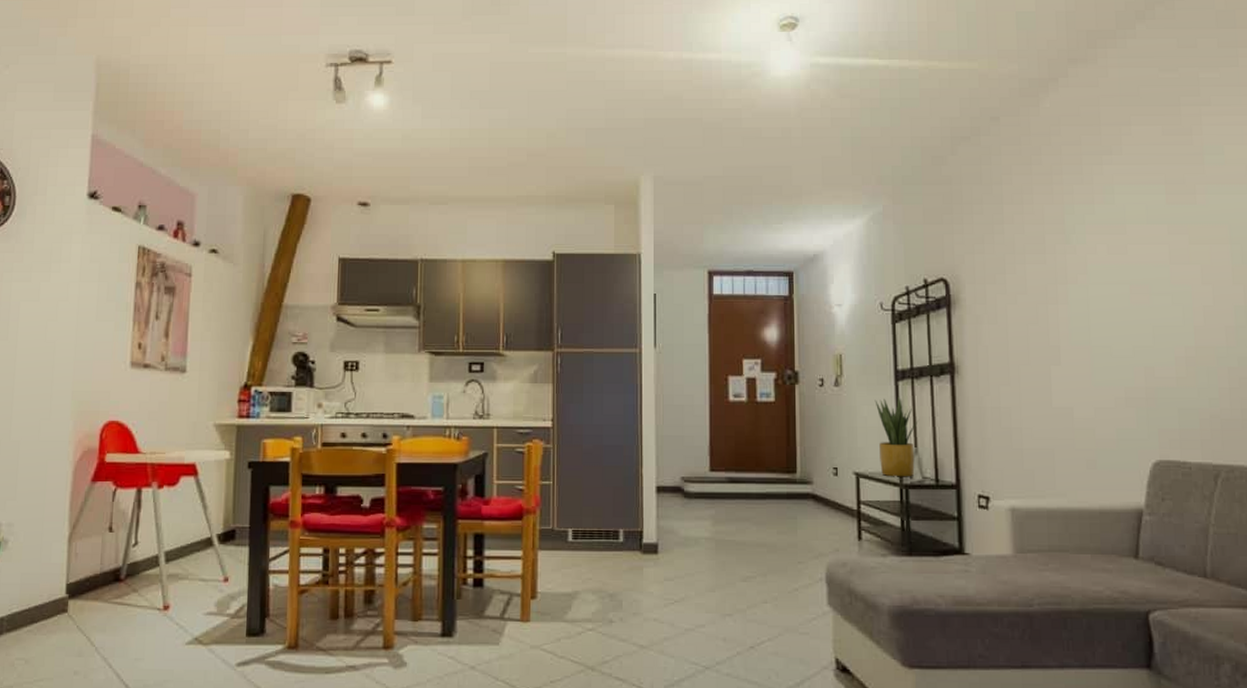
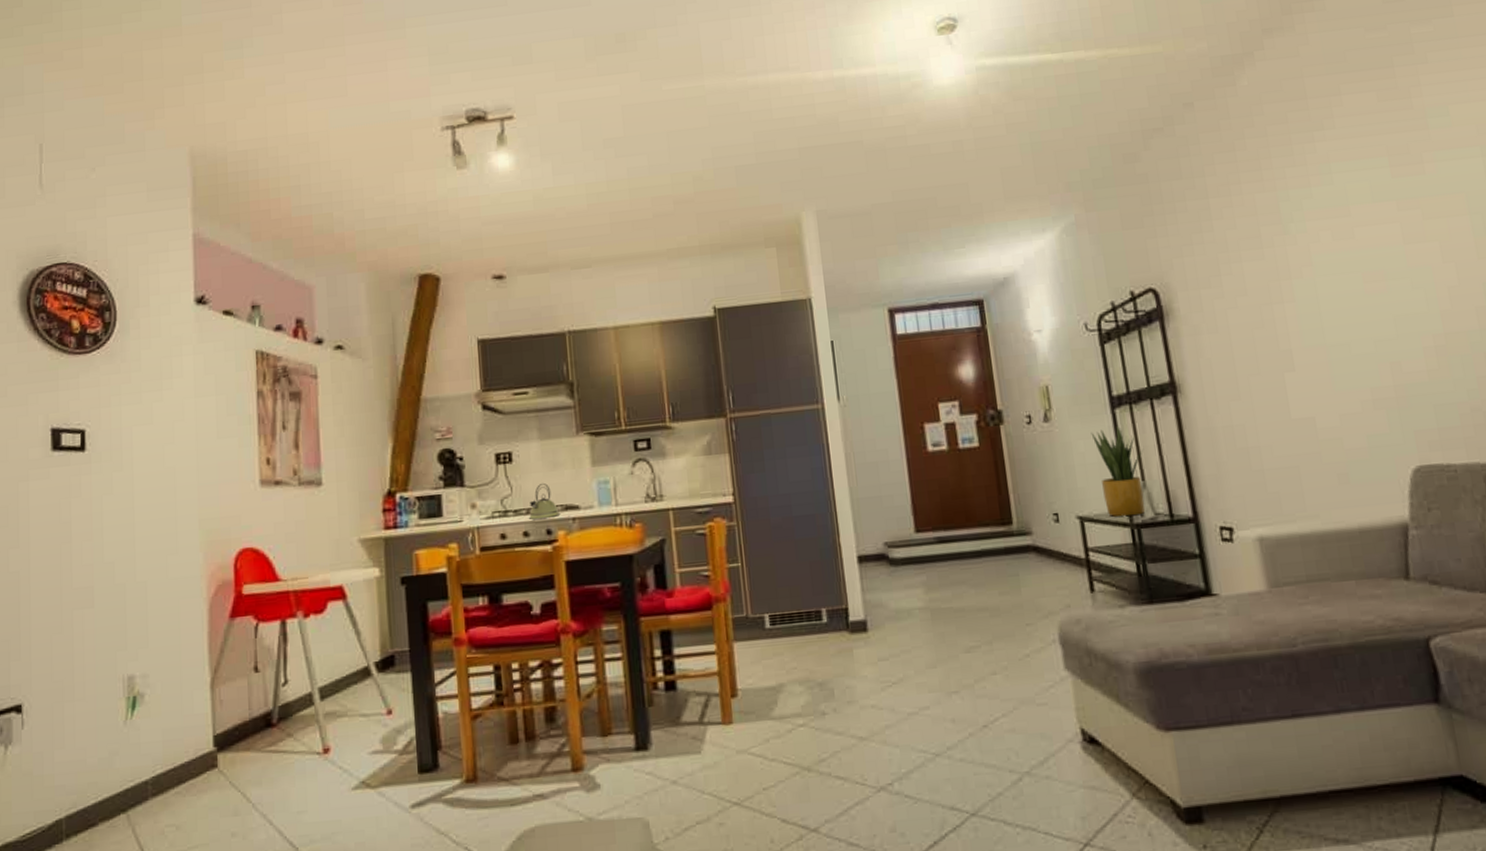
kettle: none [369,391,396,424] -> present [529,482,560,520]

